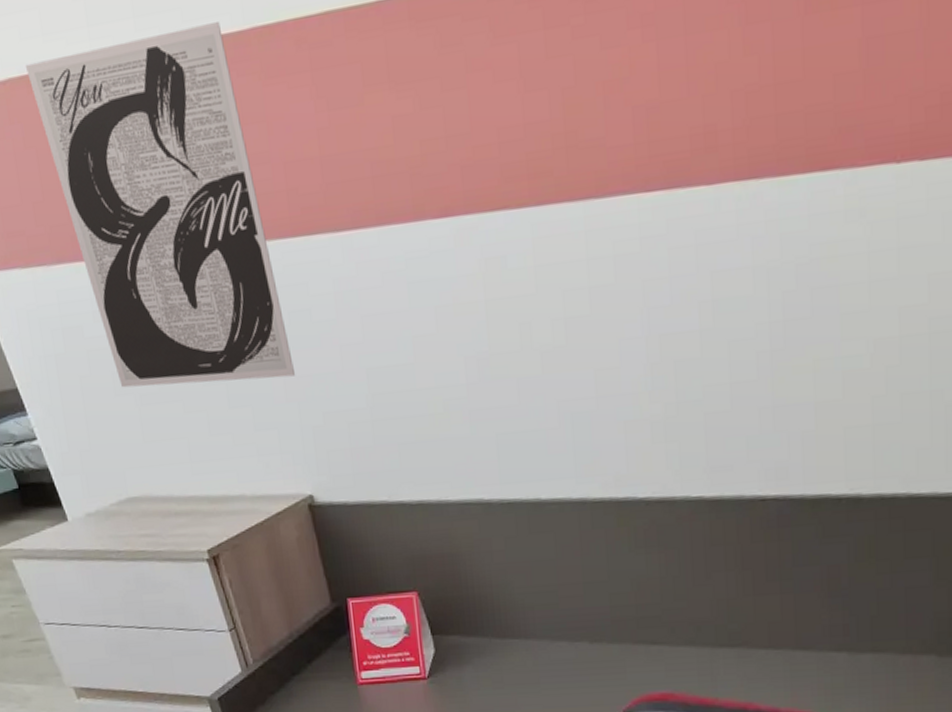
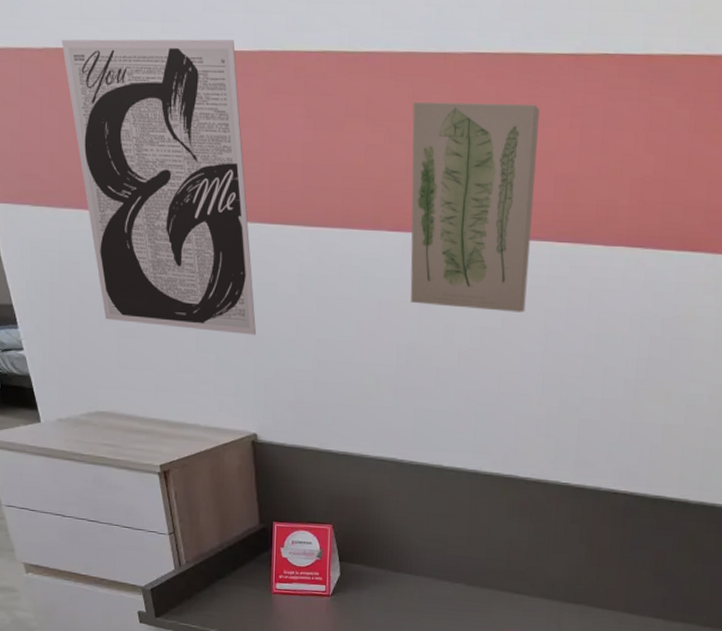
wall art: none [442,21,617,303] -> present [410,101,540,313]

